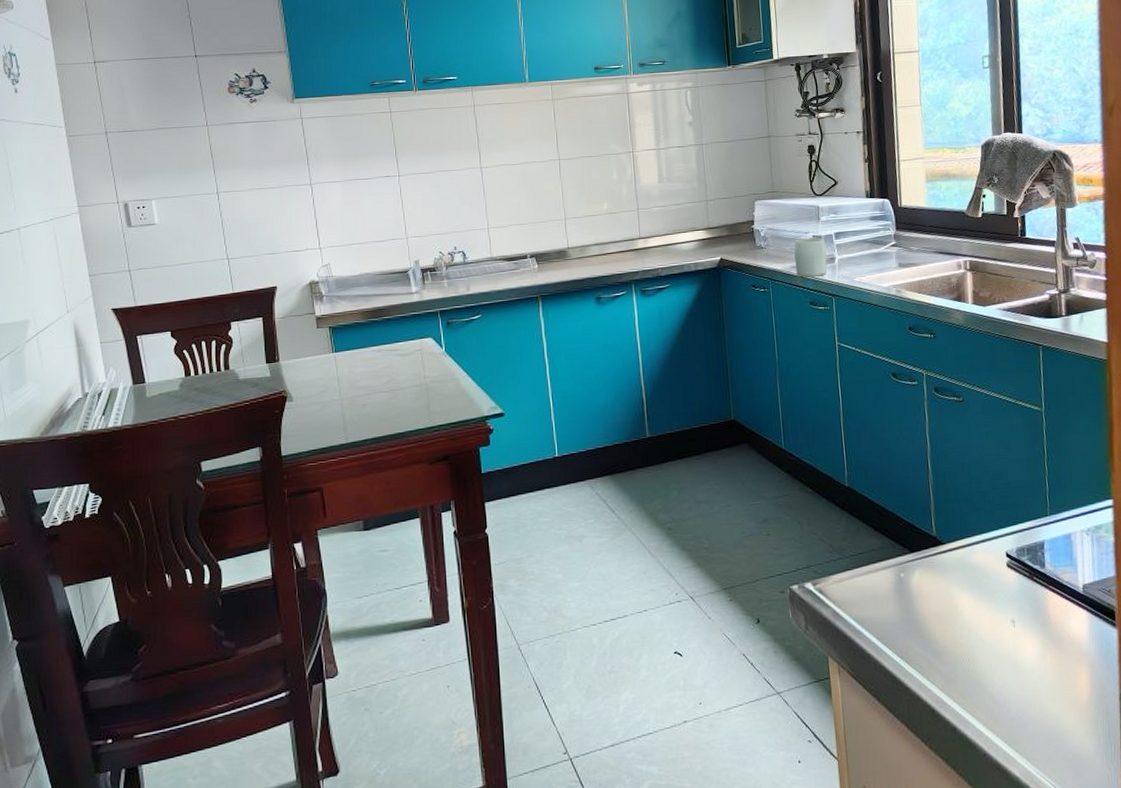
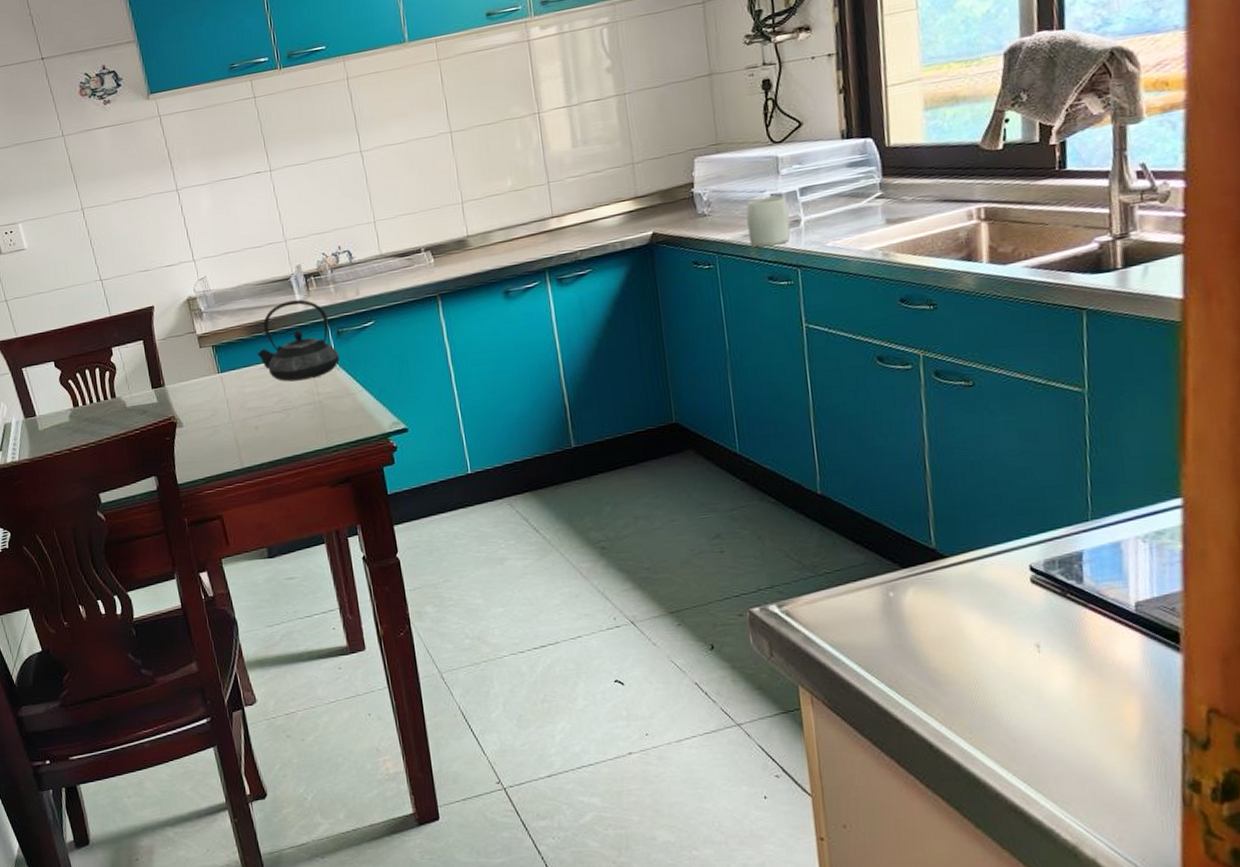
teapot: none [371,291,448,365] -> present [257,299,340,382]

